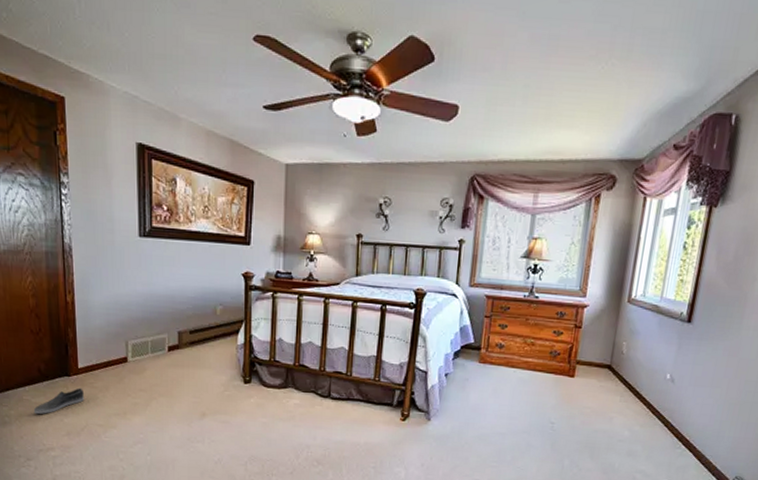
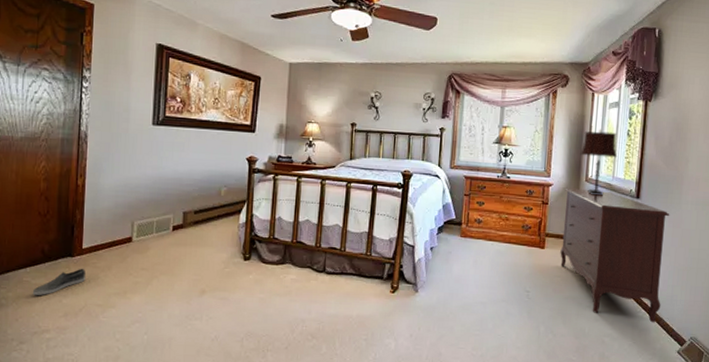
dresser: none [591,309,726,460] -> present [560,188,670,323]
table lamp: none [623,241,670,319] -> present [580,129,618,196]

